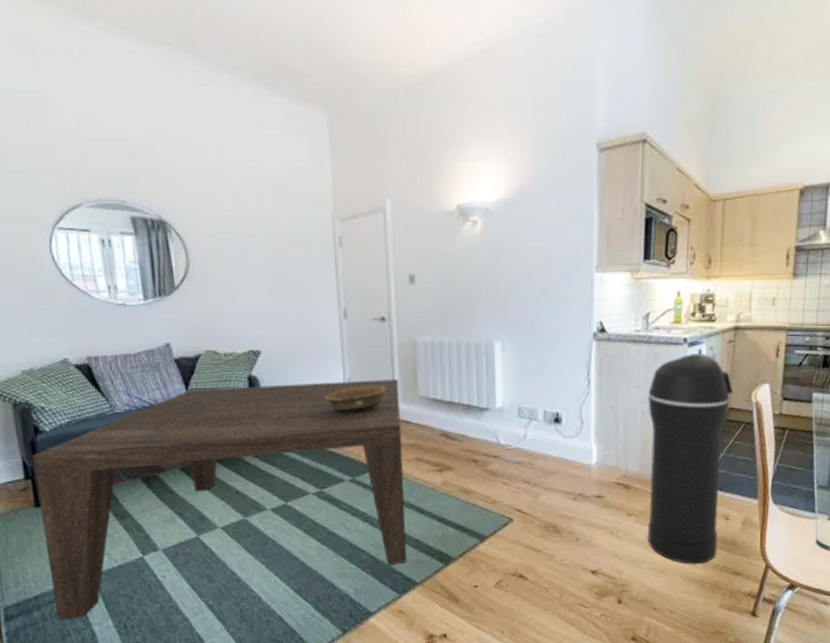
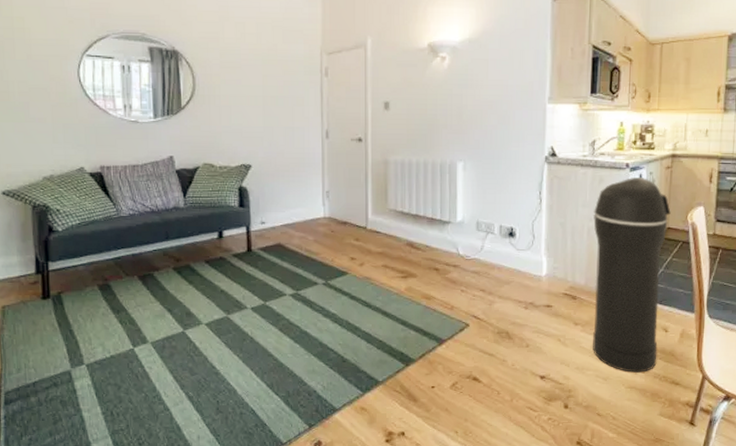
coffee table: present [32,379,406,621] -> none [44,193,372,407]
decorative bowl: present [324,386,387,413] -> none [304,199,360,223]

